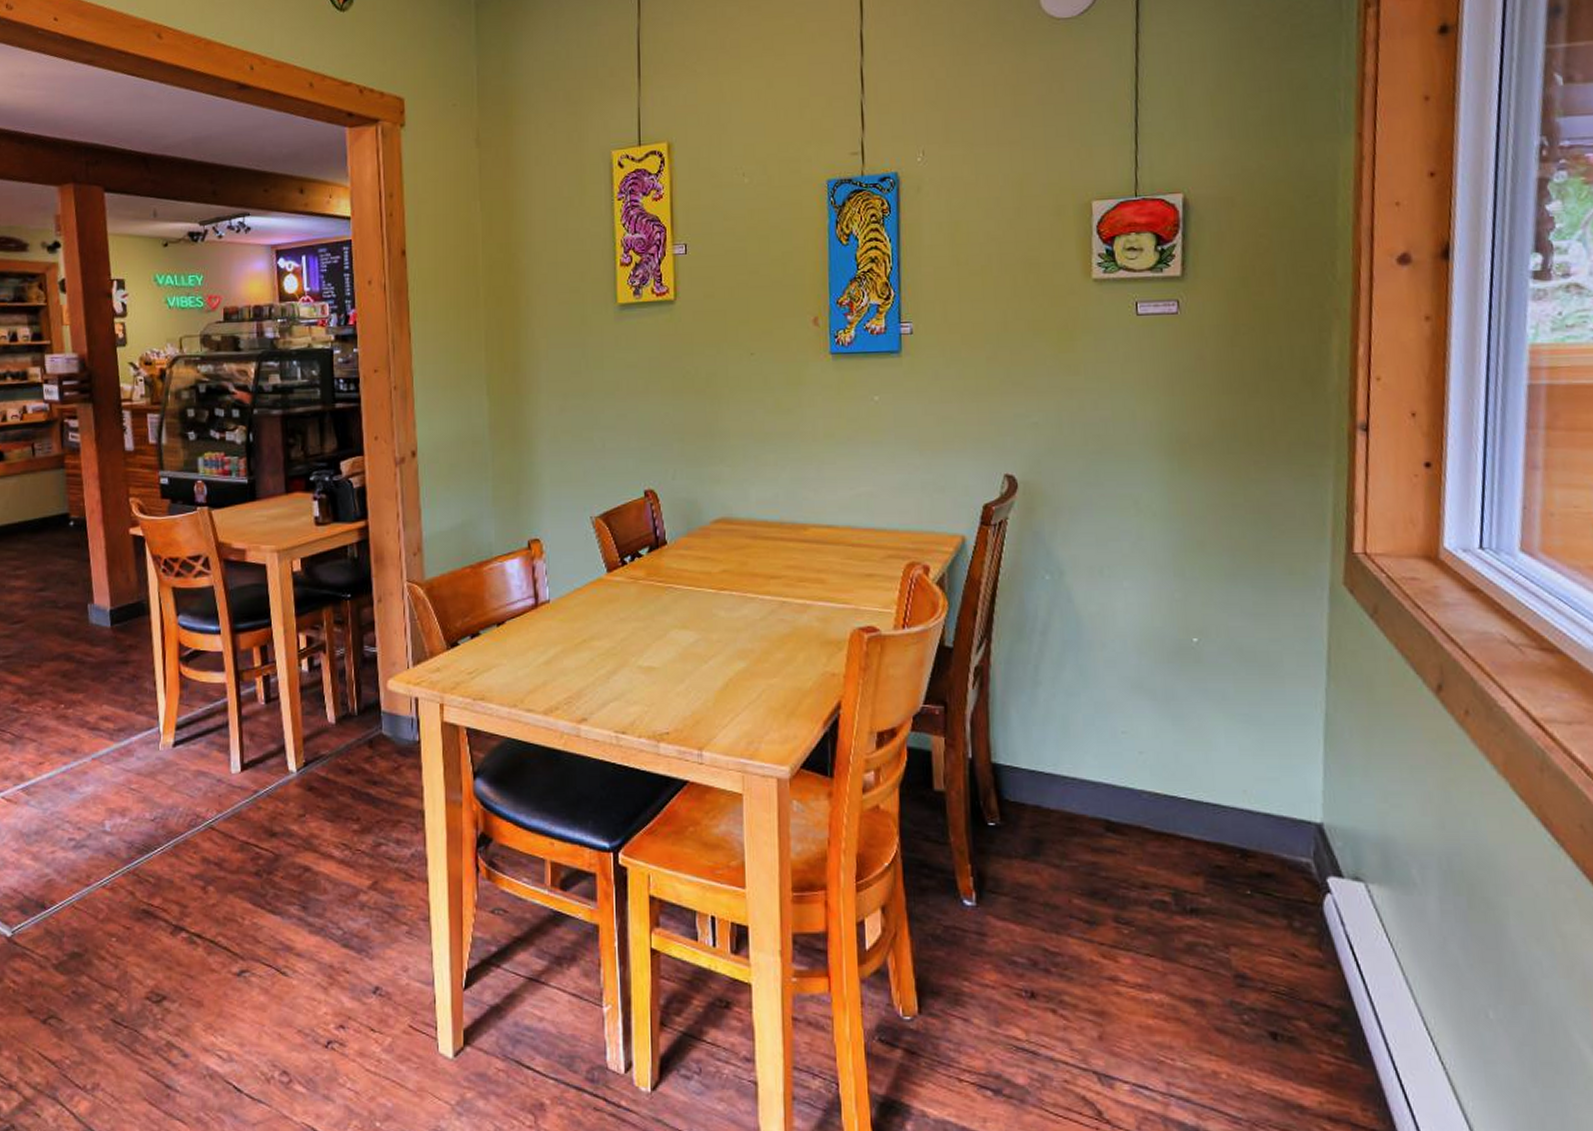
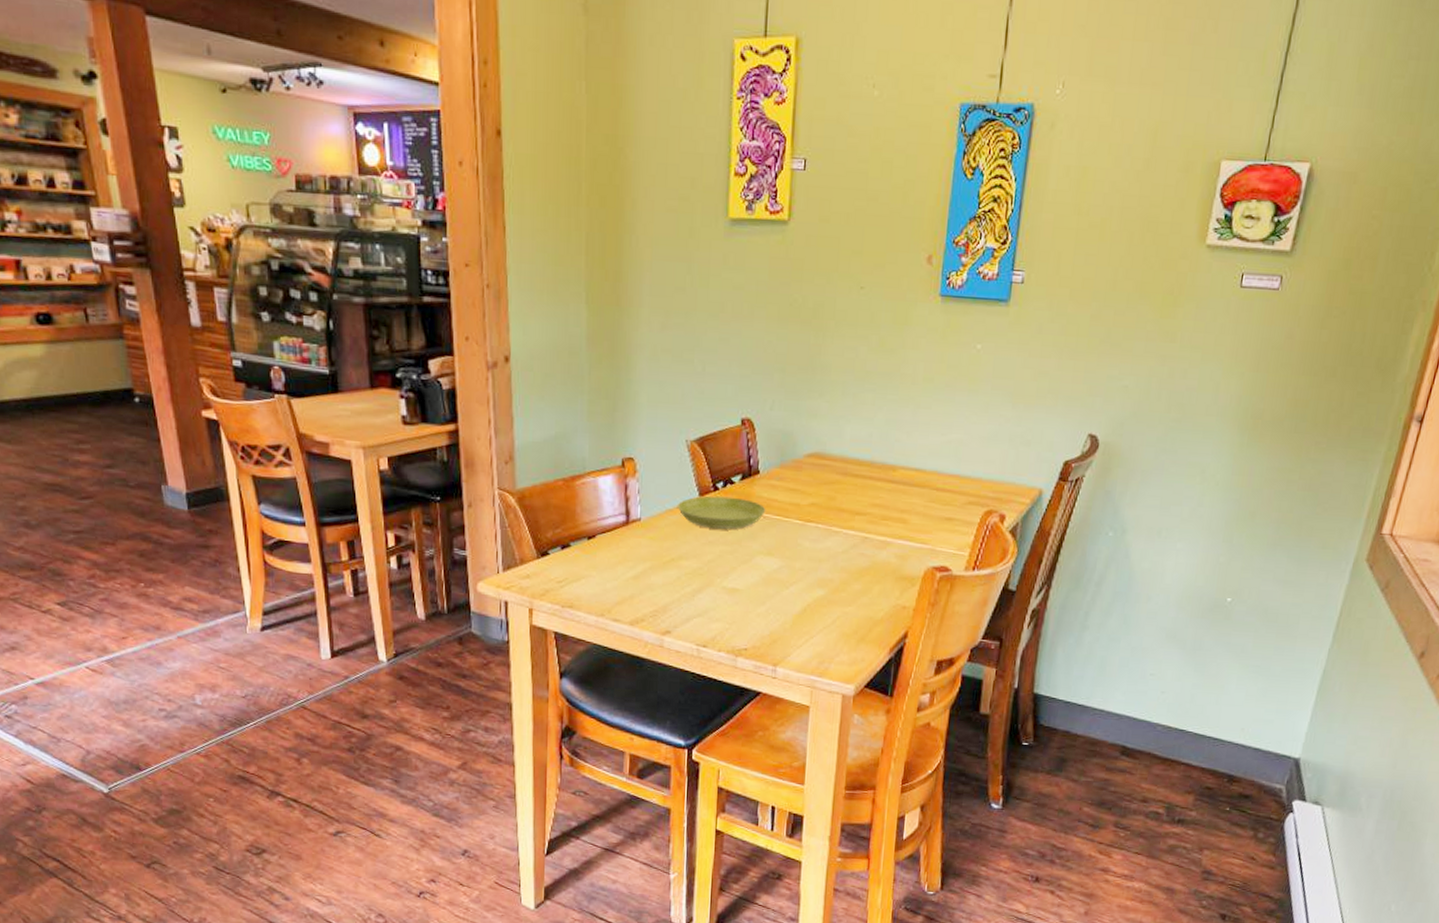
saucer: none [586,570,677,604] -> present [678,495,766,529]

